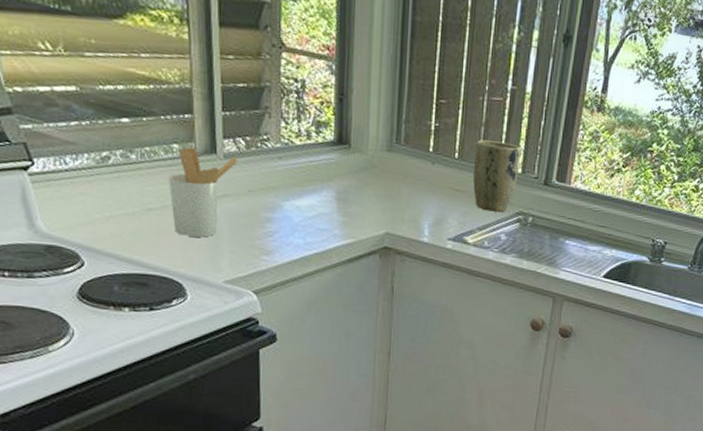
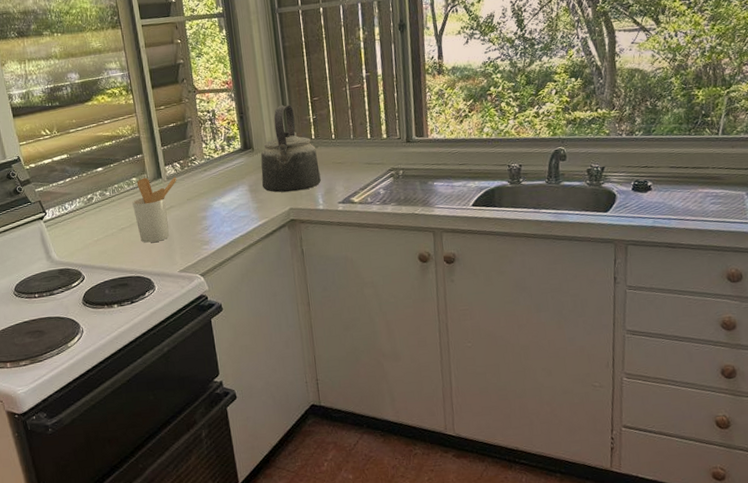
kettle: none [355,97,432,214] -> present [260,104,321,193]
plant pot: present [473,140,520,212] -> none [346,117,385,174]

